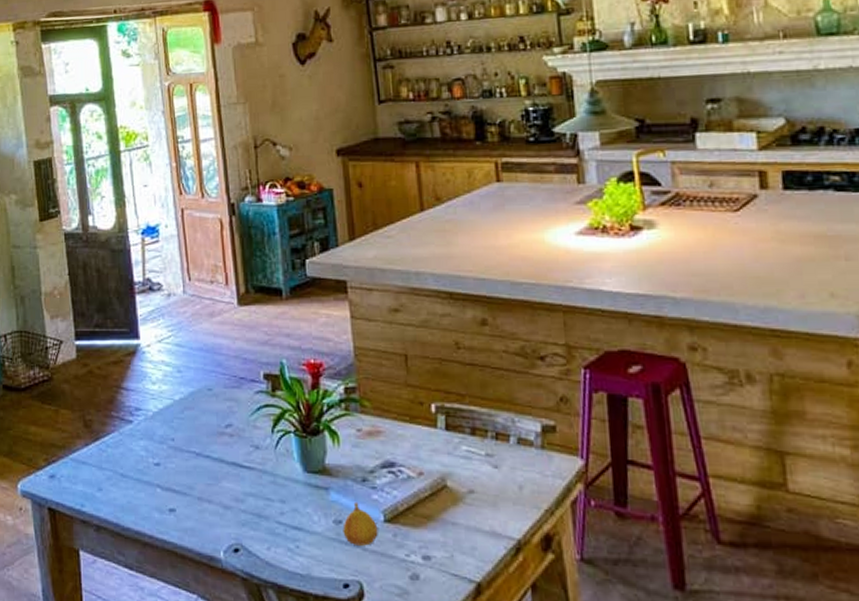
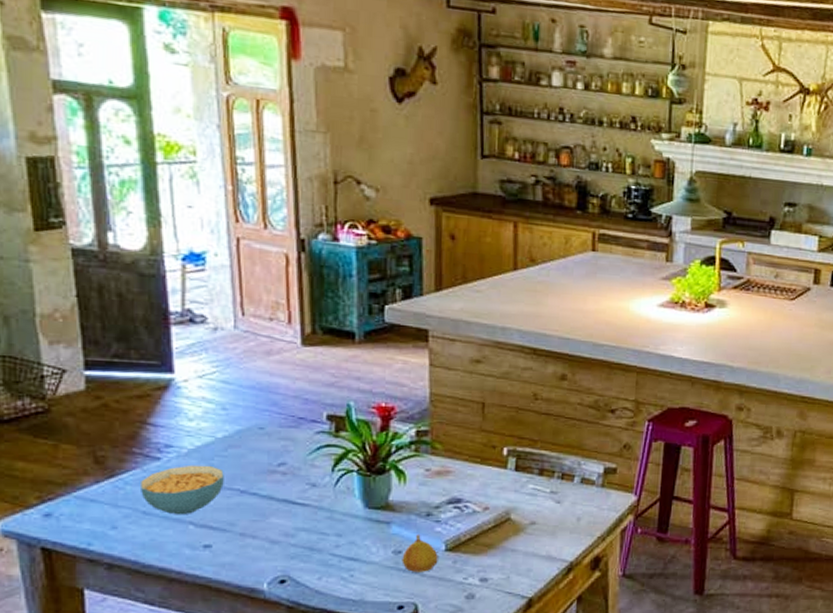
cereal bowl: none [117,427,183,478] -> present [139,464,224,515]

